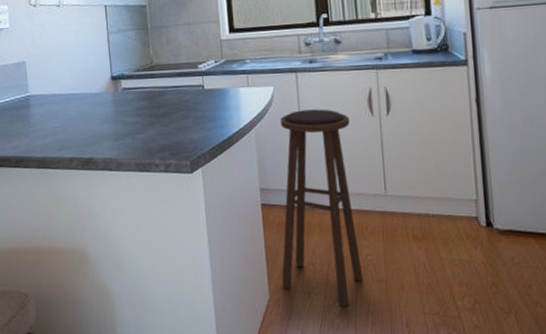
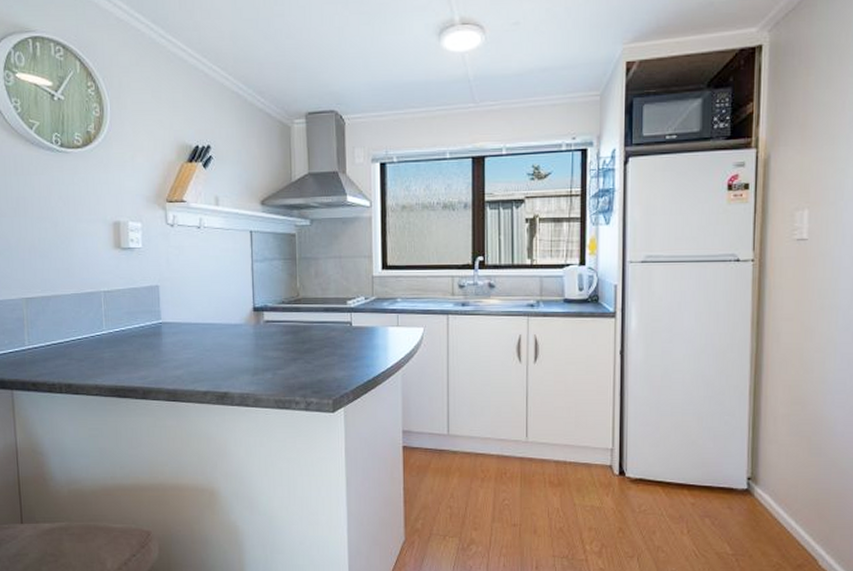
stool: present [280,109,363,306] -> none [418,353,499,549]

